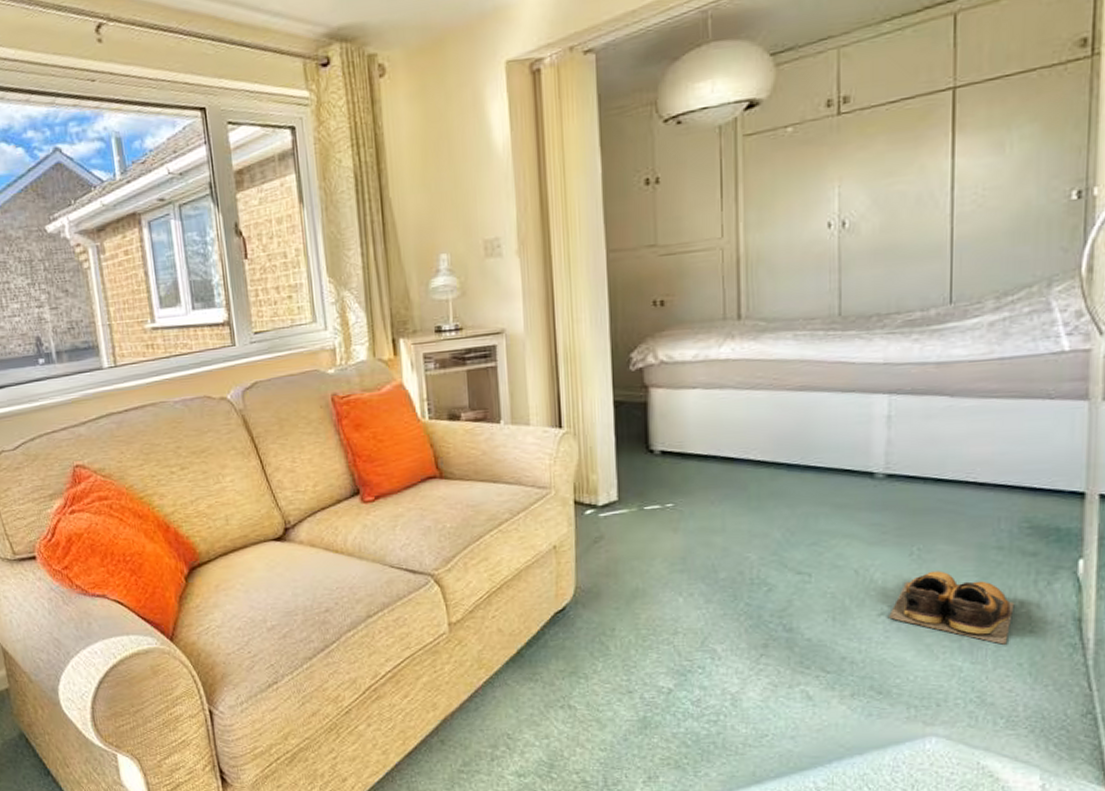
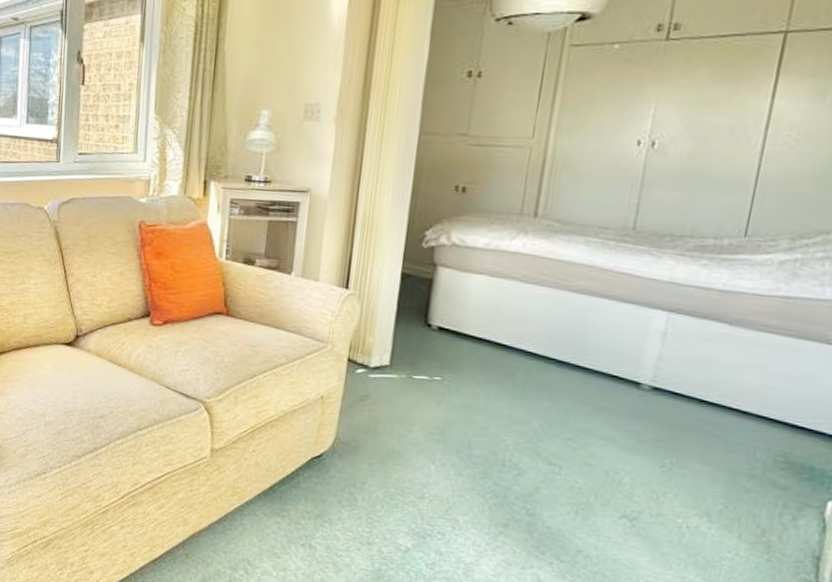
shoes: present [889,571,1015,645] -> none [630,485,757,568]

